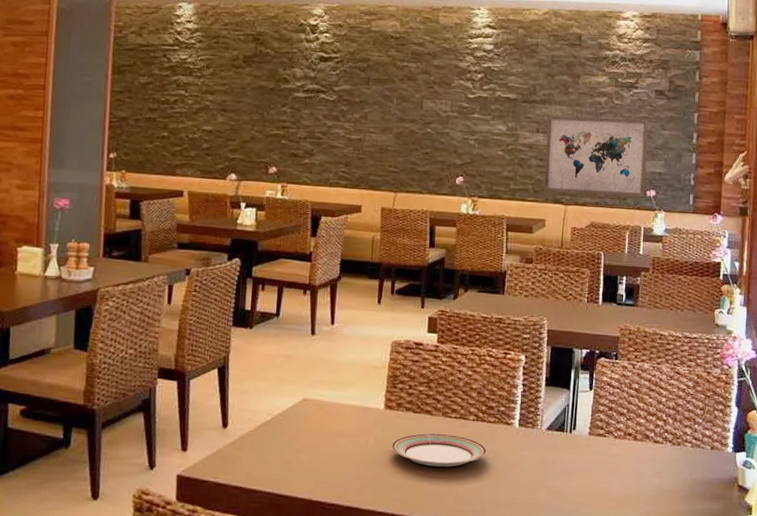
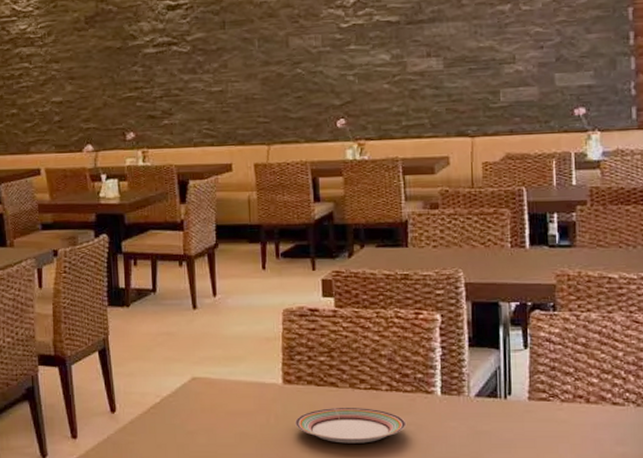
wall art: present [544,115,648,197] -> none [440,23,573,124]

